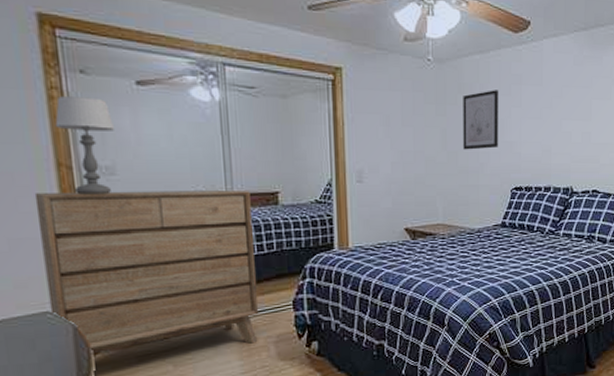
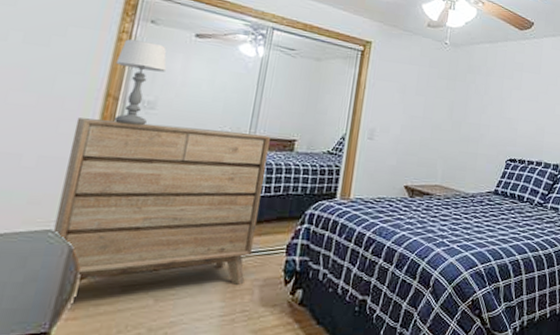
wall art: present [463,90,498,150] -> none [467,73,502,123]

